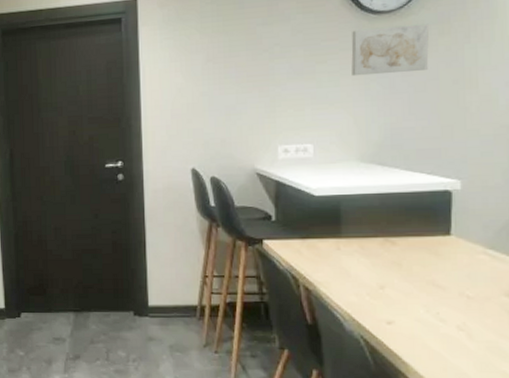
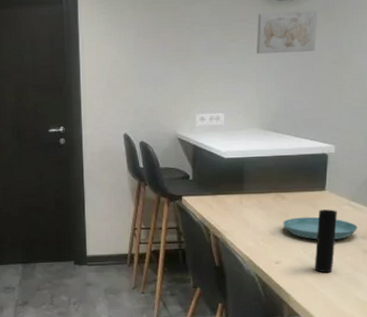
saucer: none [394,267,499,296] -> present [282,216,358,240]
cup: none [440,258,469,339] -> present [314,209,337,273]

